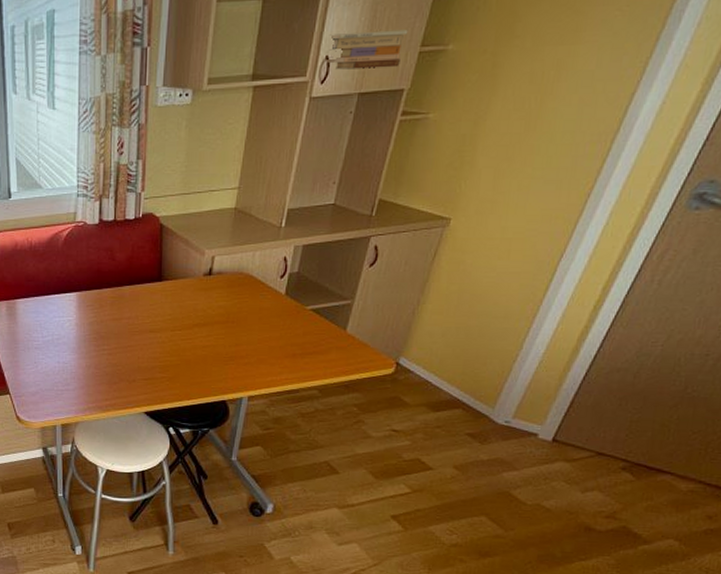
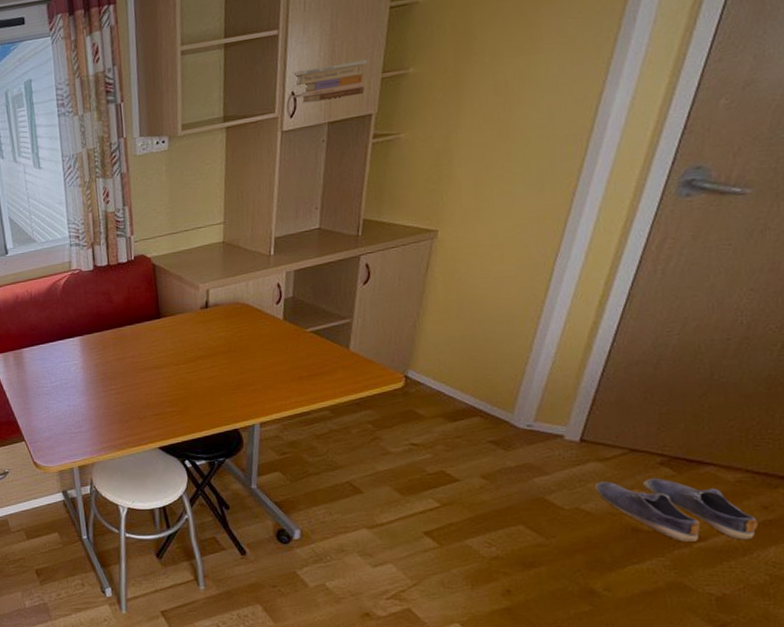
shoe: none [558,480,700,546] -> present [594,477,758,542]

